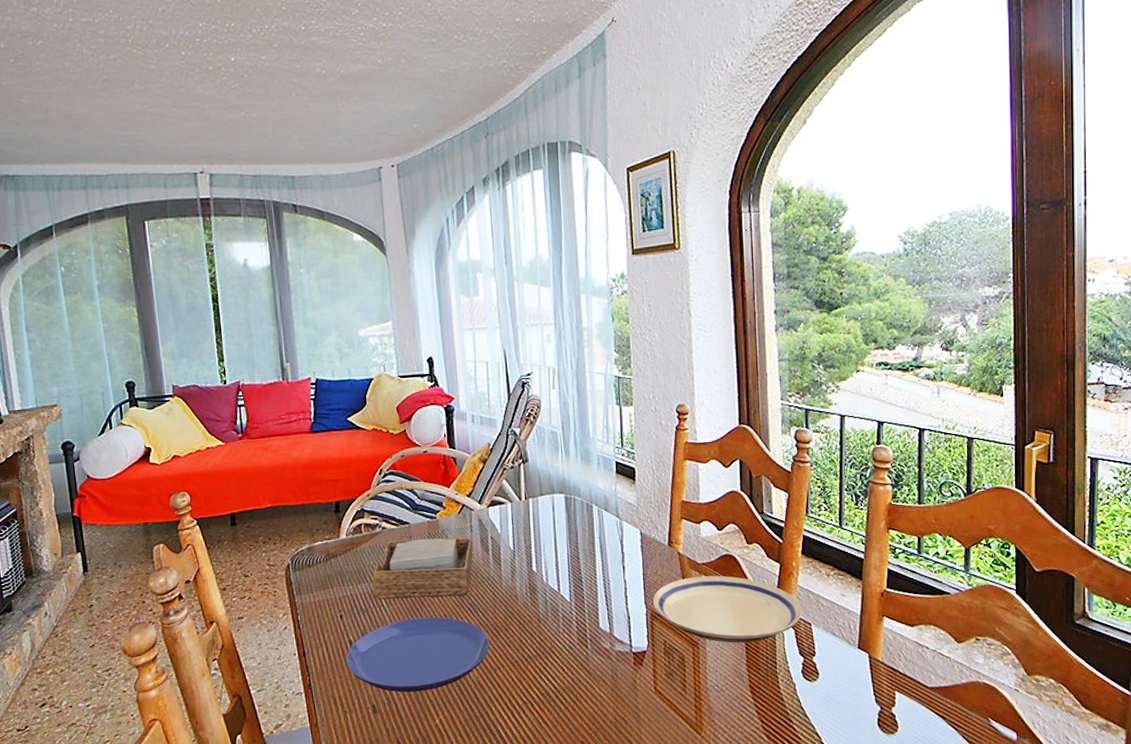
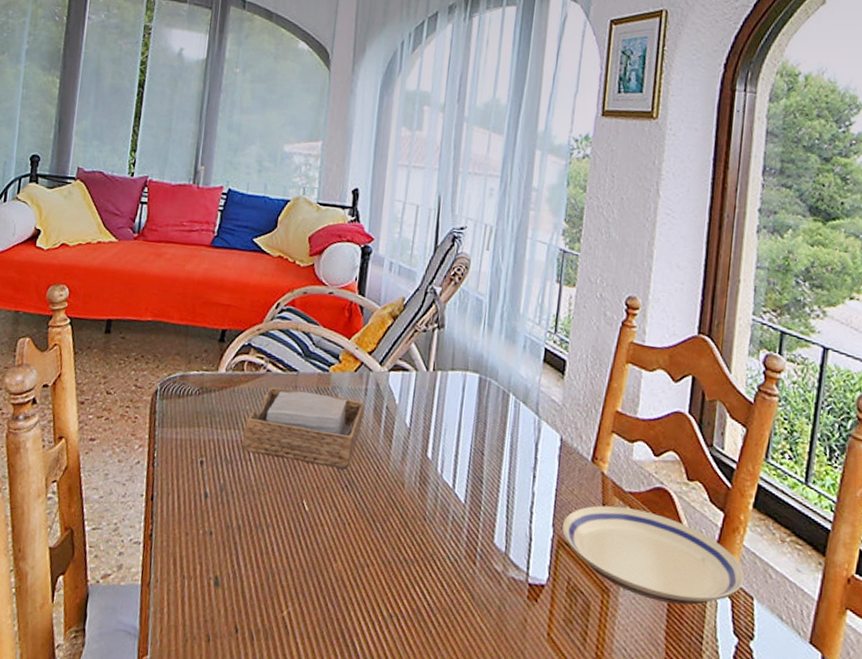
plate: present [346,617,490,693] -> none [196,482,362,574]

